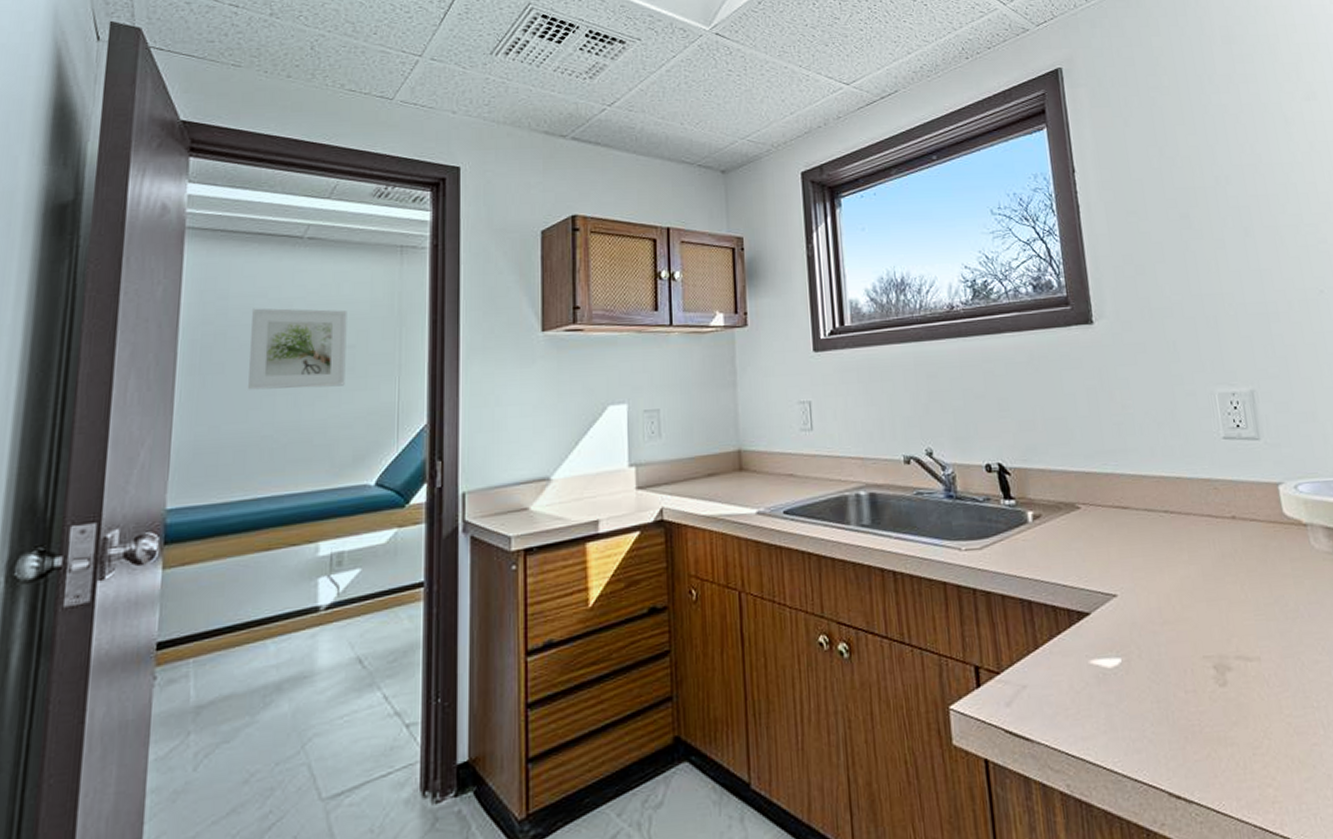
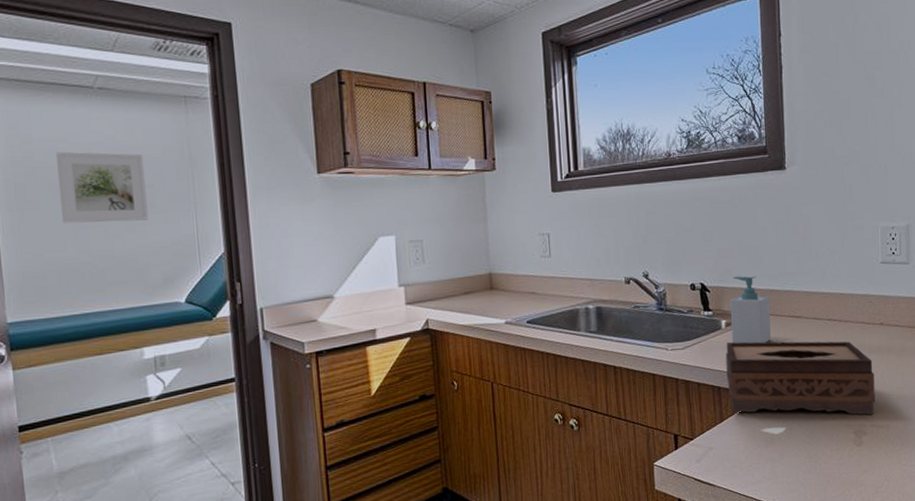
tissue box: none [1035,540,1238,642] -> present [725,341,875,415]
soap bottle: none [1037,454,1092,543] -> present [730,276,771,344]

